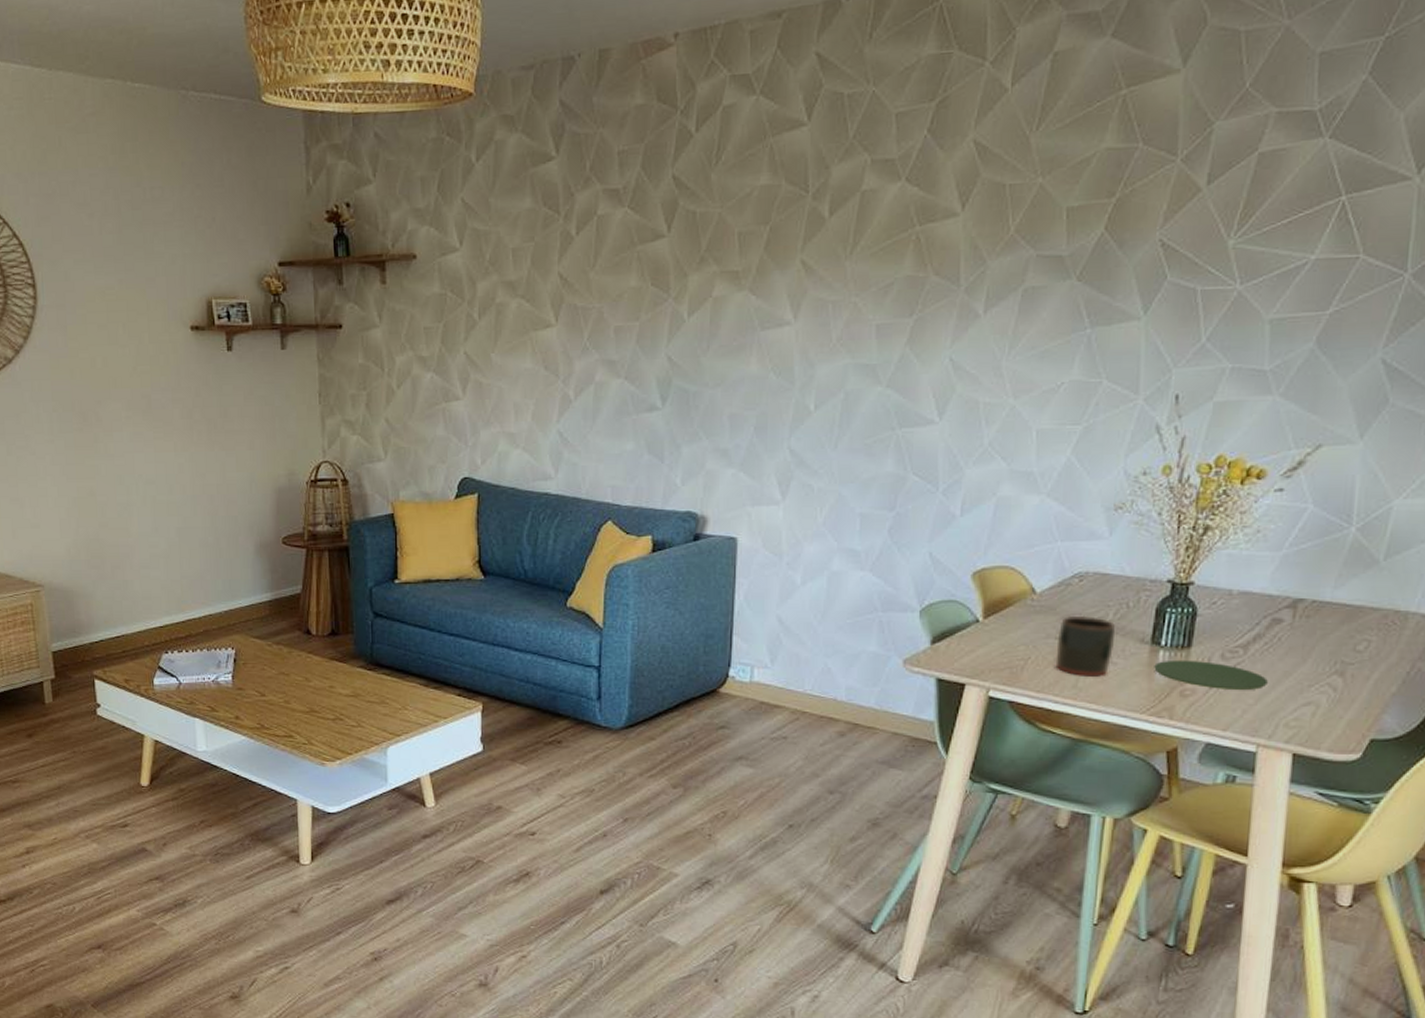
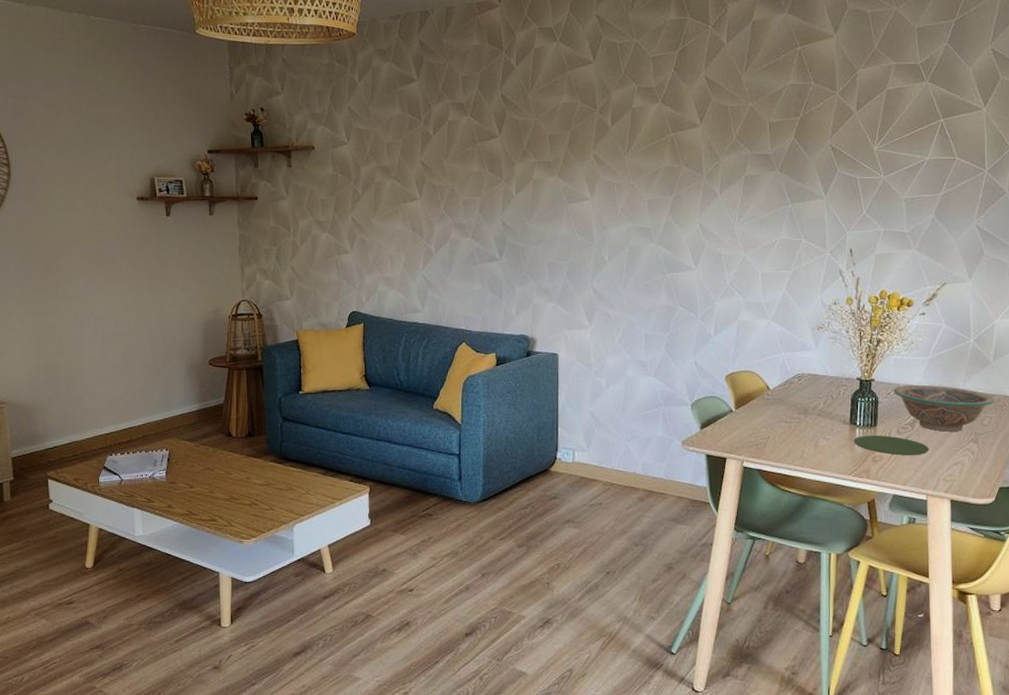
mug: present [1055,615,1115,676] -> none [786,405,826,449]
bowl: none [1221,591,1380,659] -> present [893,384,995,432]

